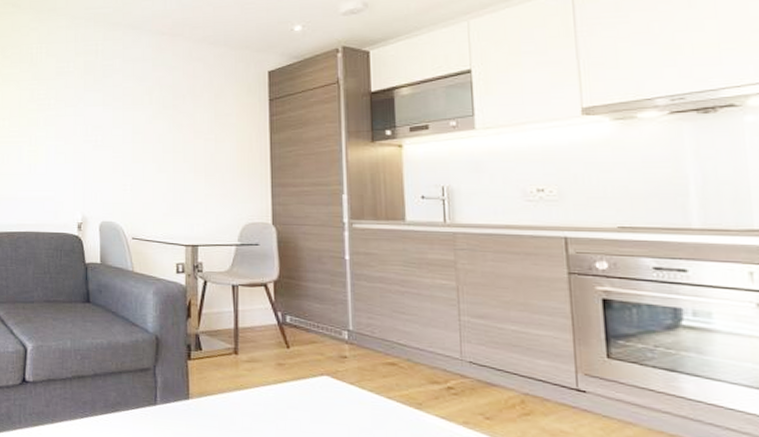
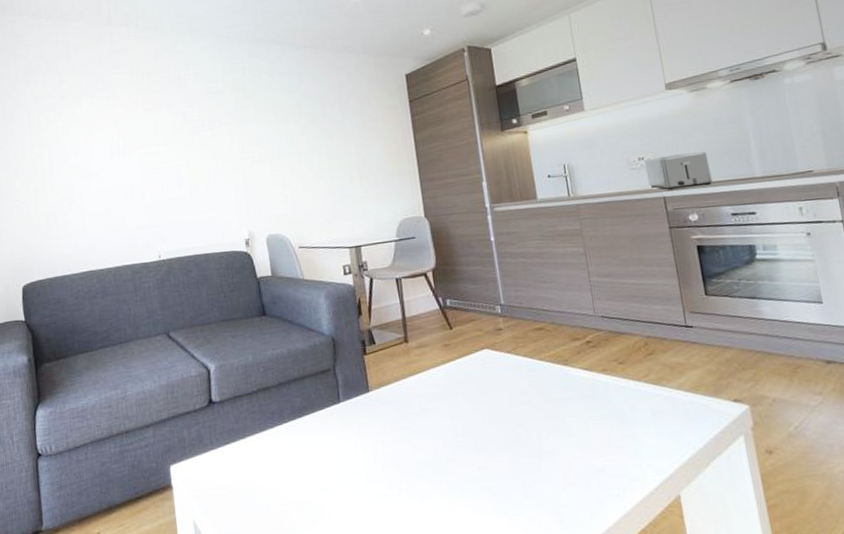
toaster: none [544,190,632,231] -> present [644,151,712,190]

